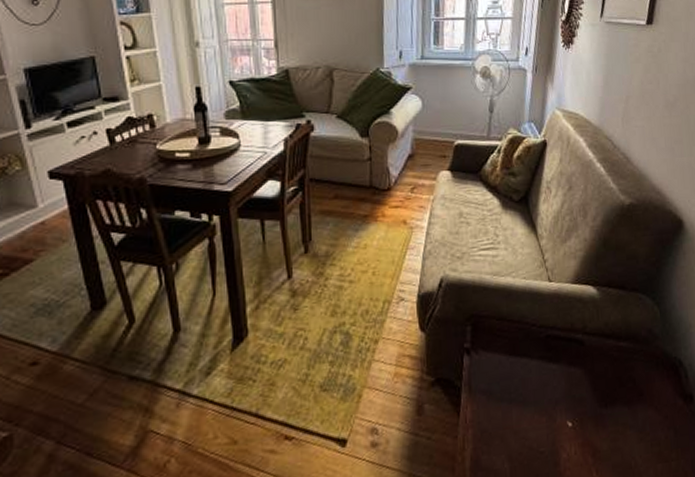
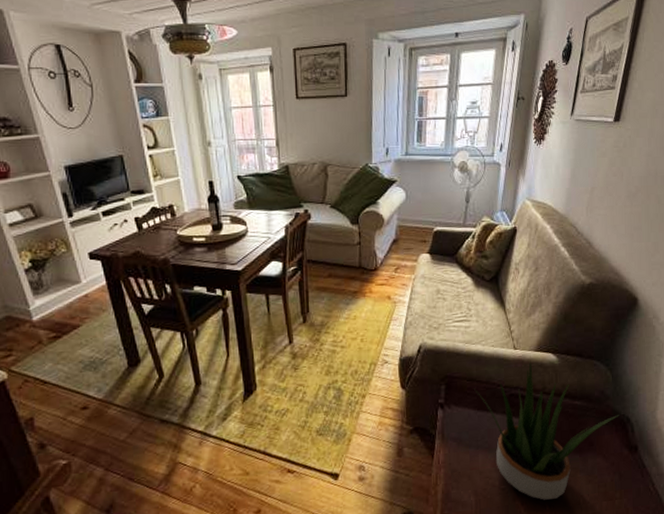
potted plant: none [503,295,671,465] -> present [473,361,619,500]

